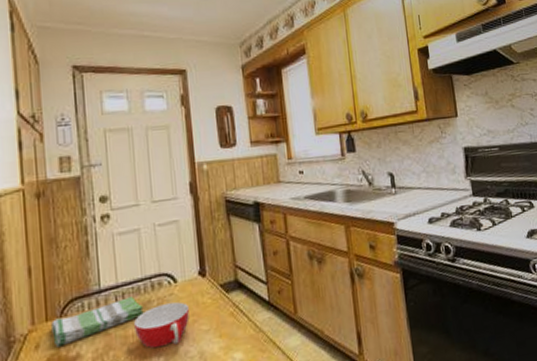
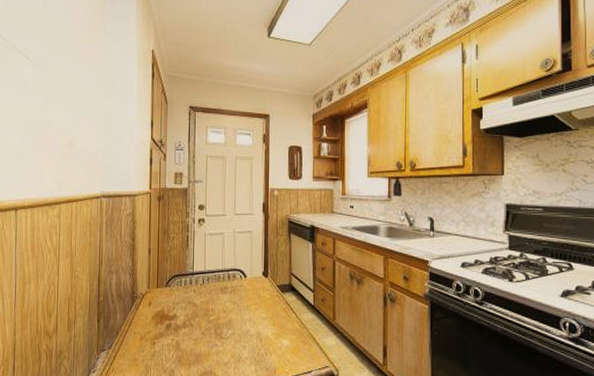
dish towel: present [51,296,144,347] -> none [160,282,221,307]
bowl: present [133,302,190,349] -> none [213,292,254,324]

